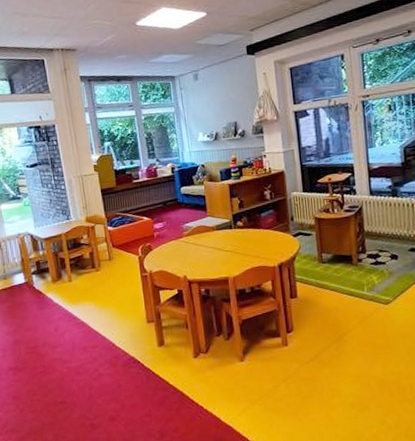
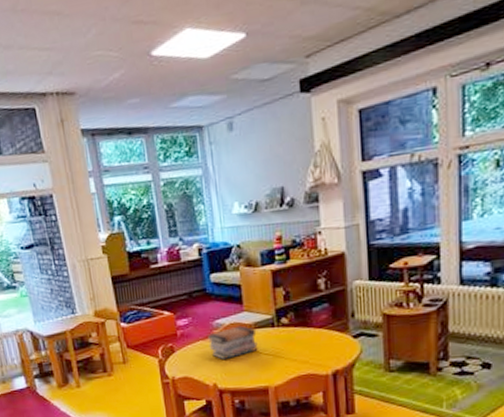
book stack: none [178,228,220,256] -> present [206,325,258,359]

